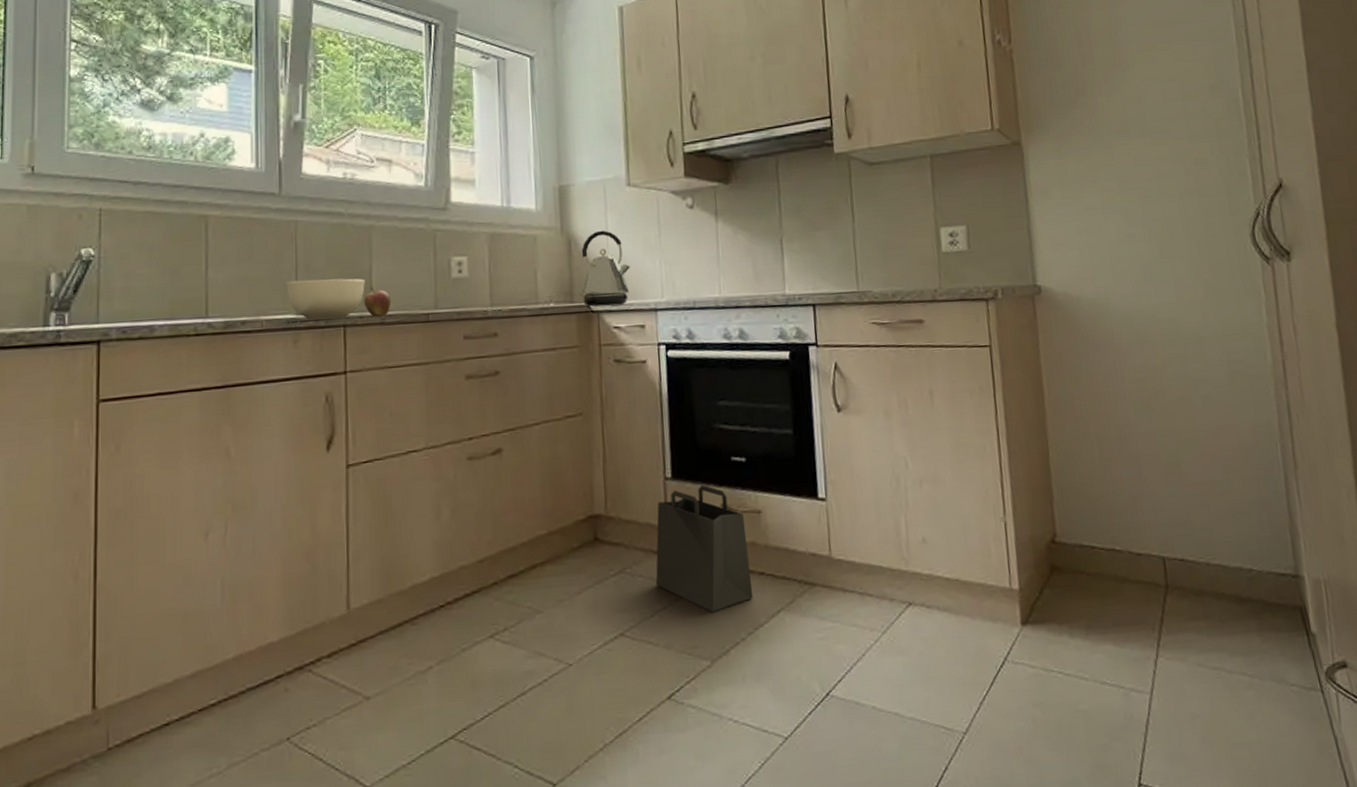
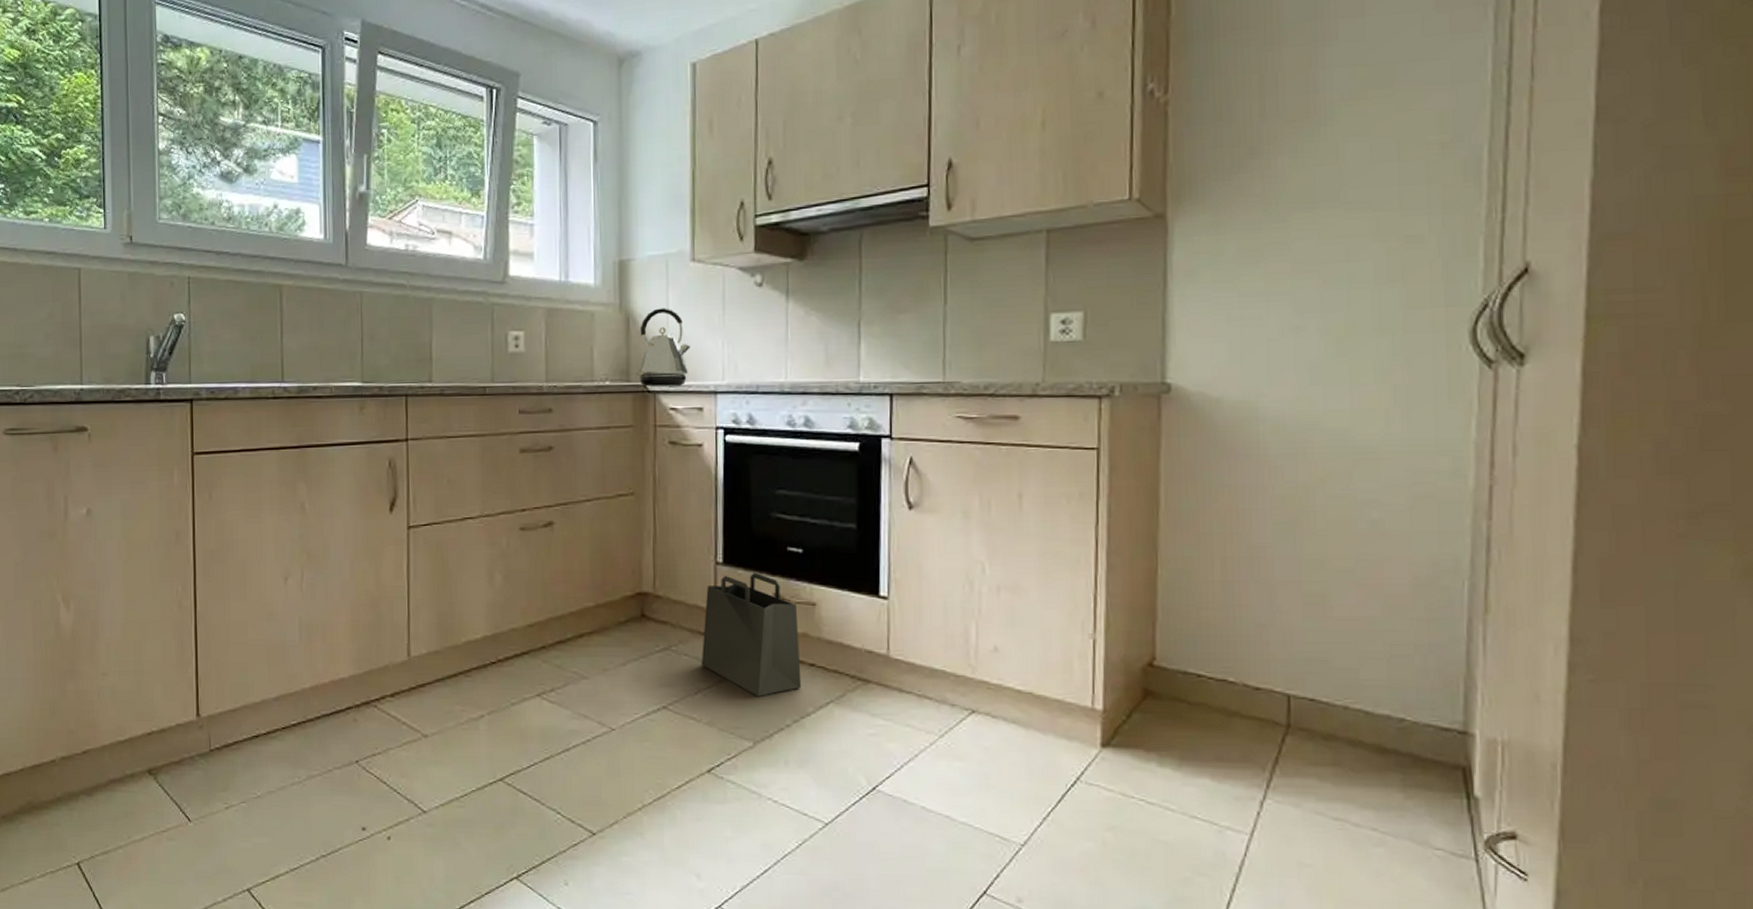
bowl: present [286,278,365,321] -> none [353,349,426,390]
fruit: present [364,287,392,317] -> none [424,359,450,388]

